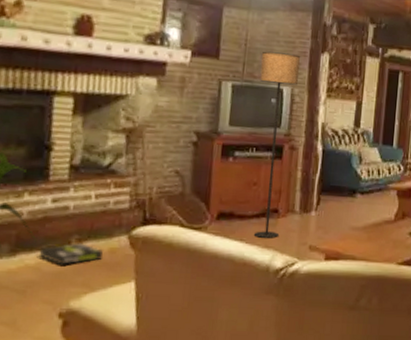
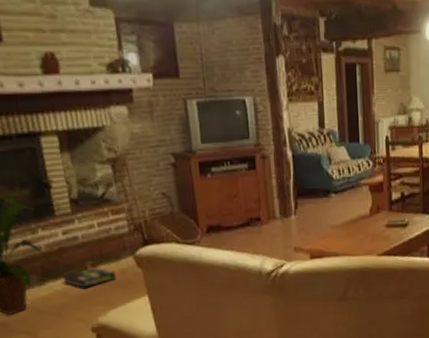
floor lamp: present [253,51,300,238] -> none [219,62,266,245]

